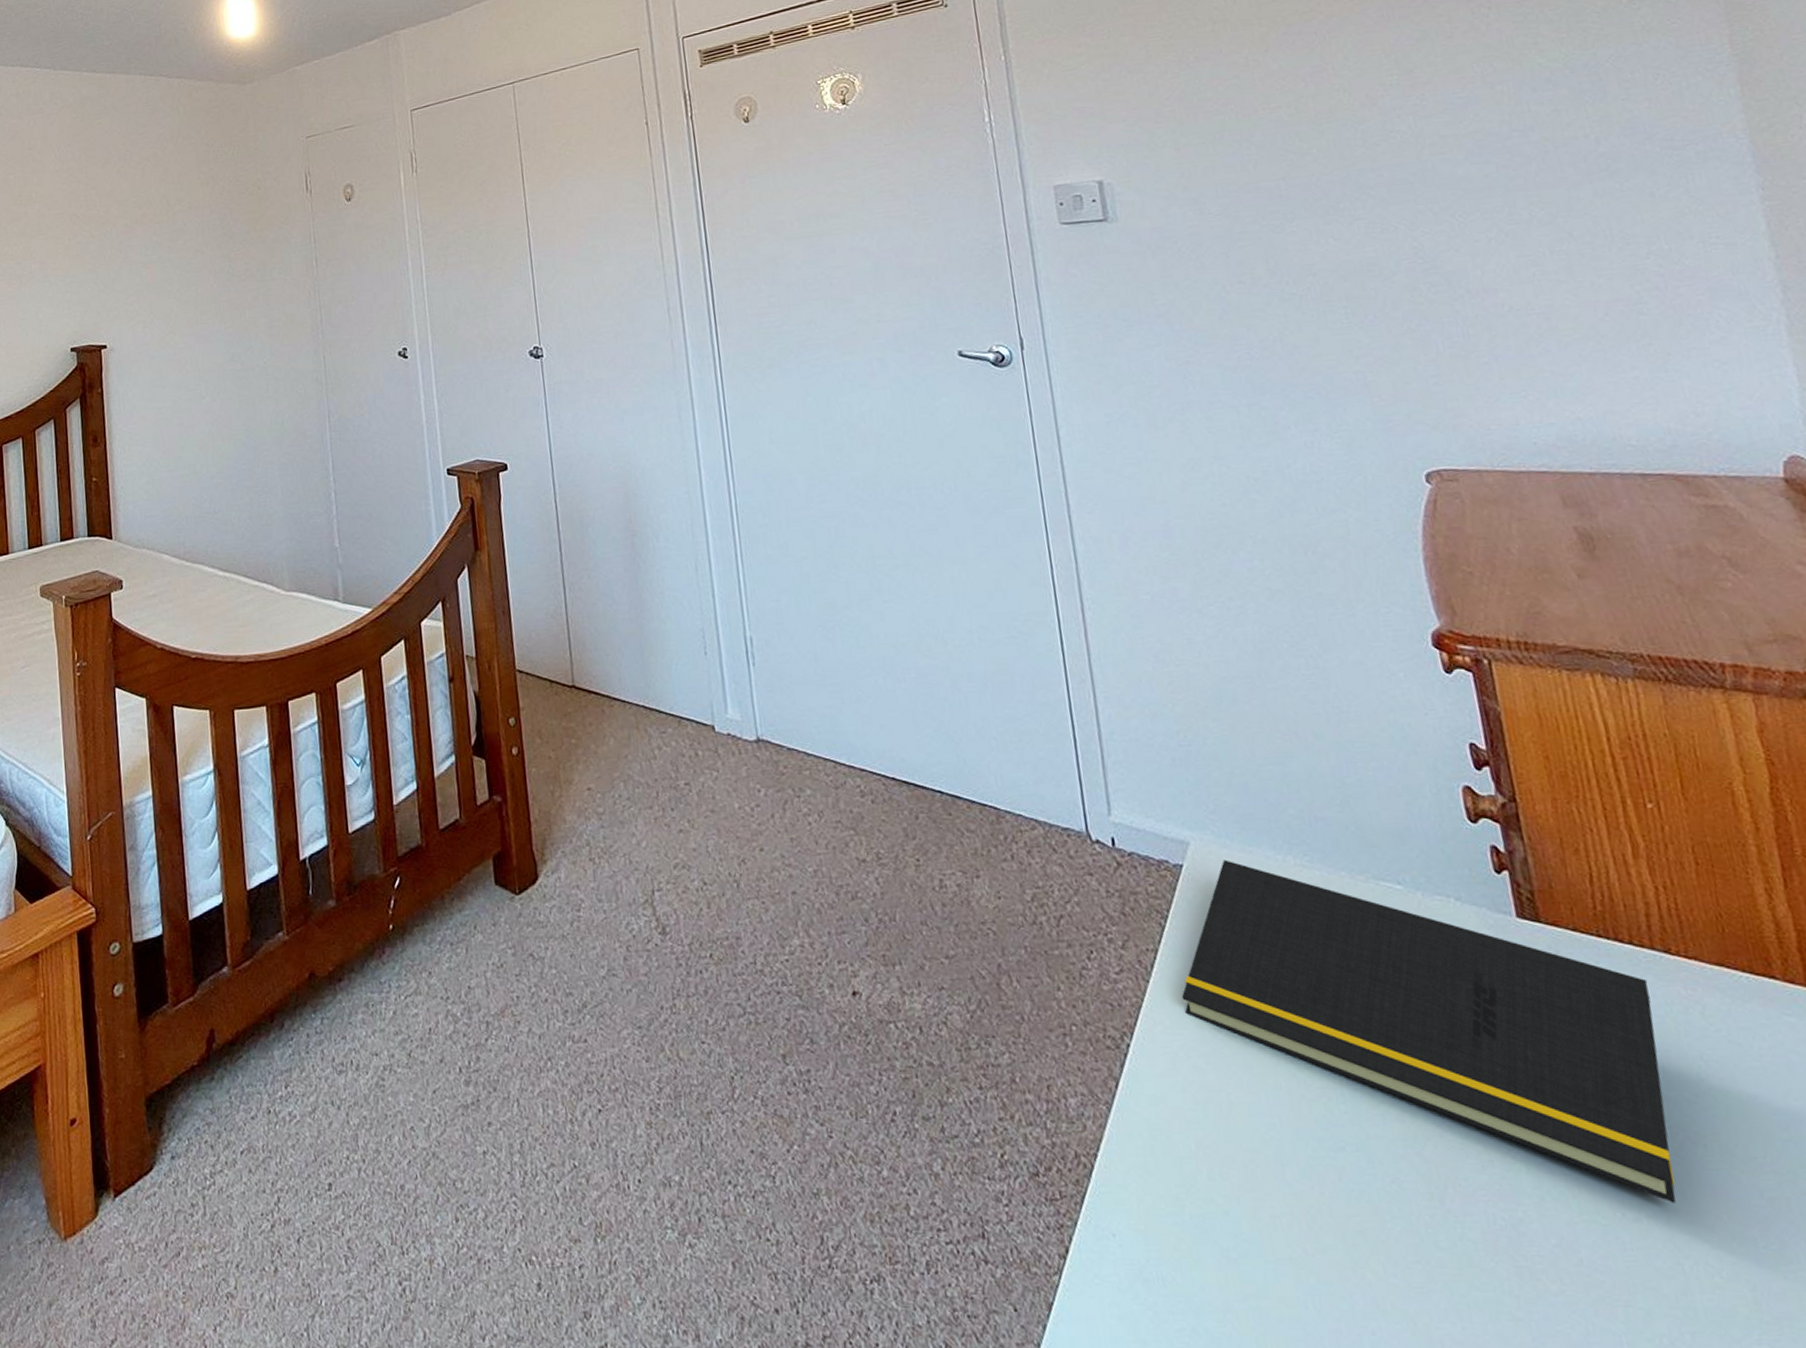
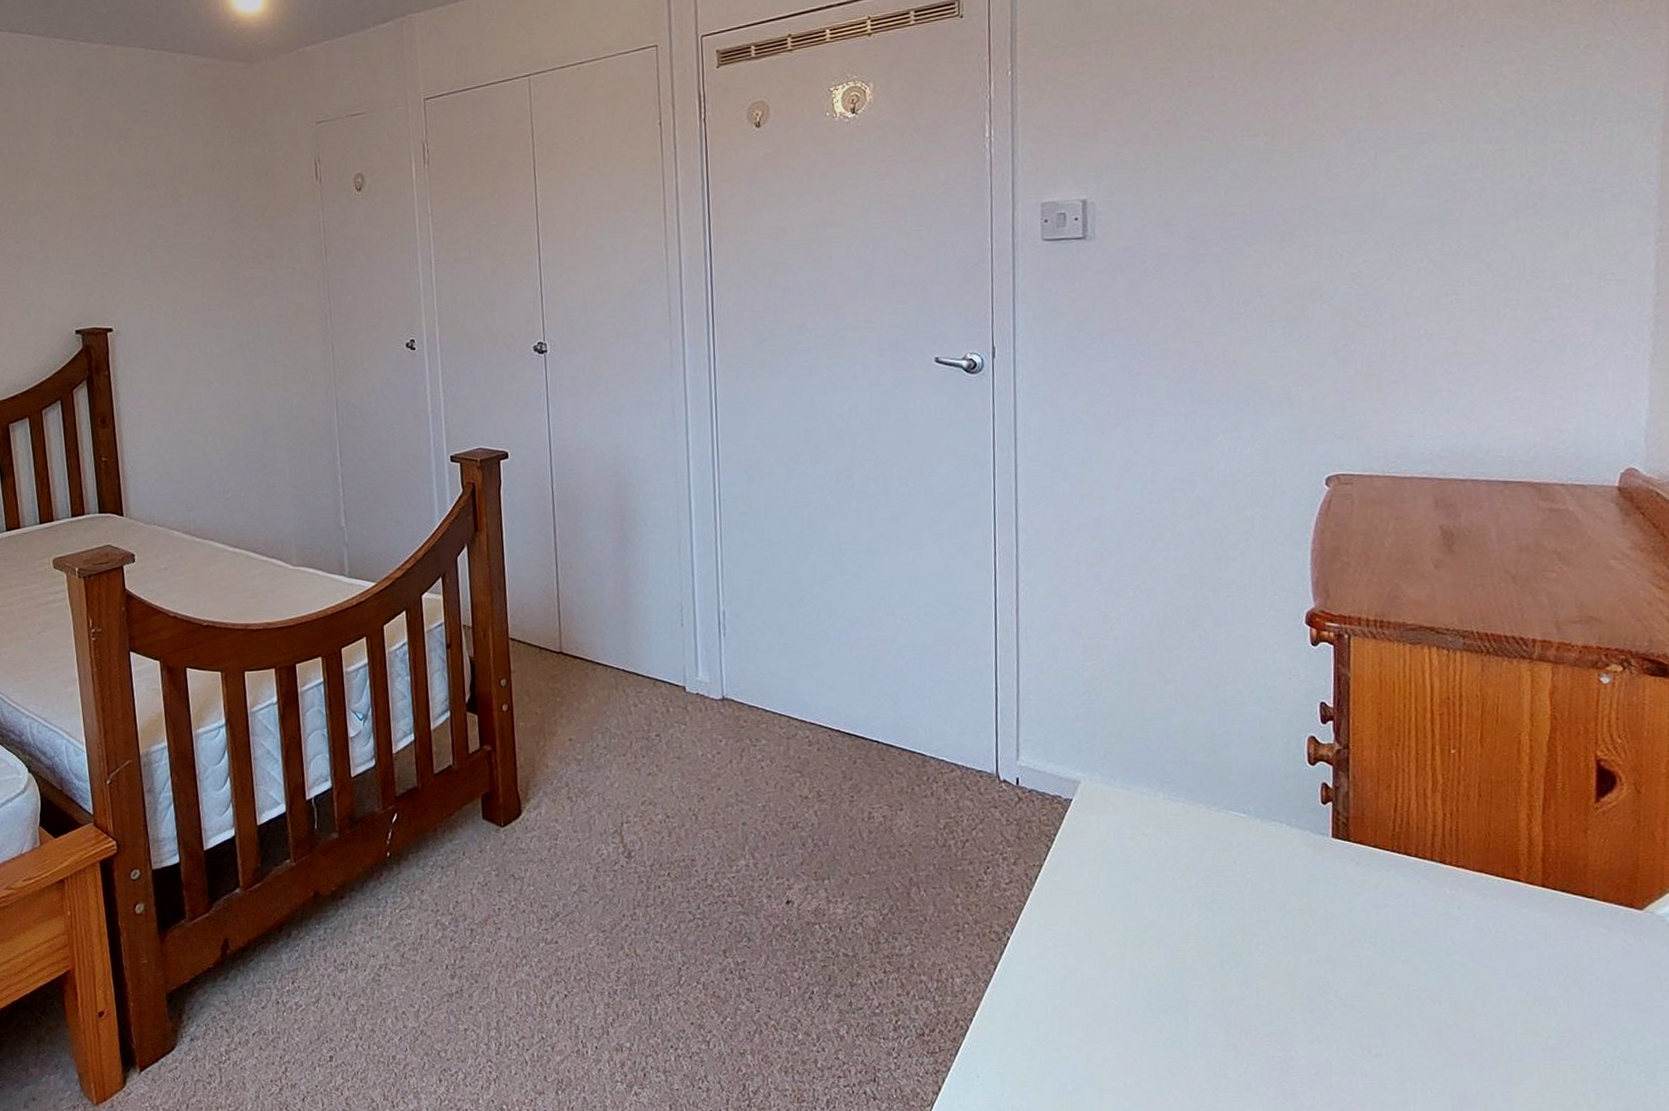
notepad: present [1181,859,1676,1204] -> none [1056,795,1423,1043]

